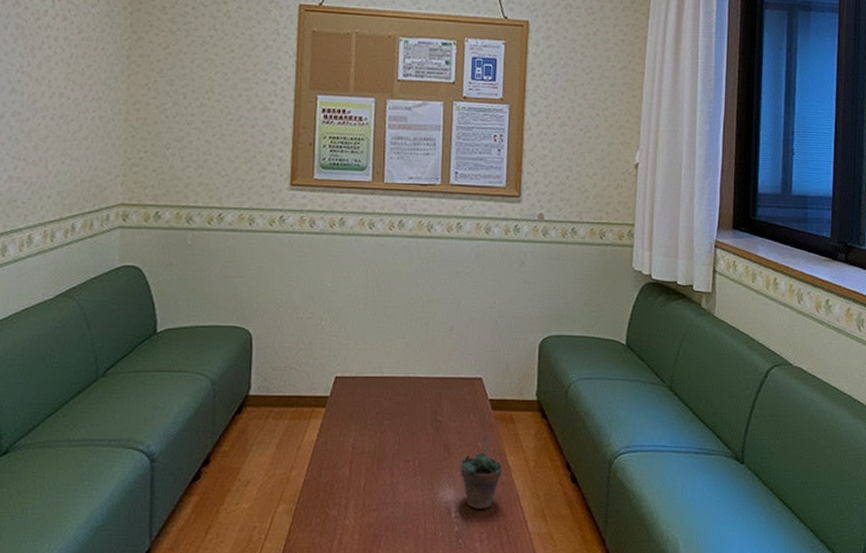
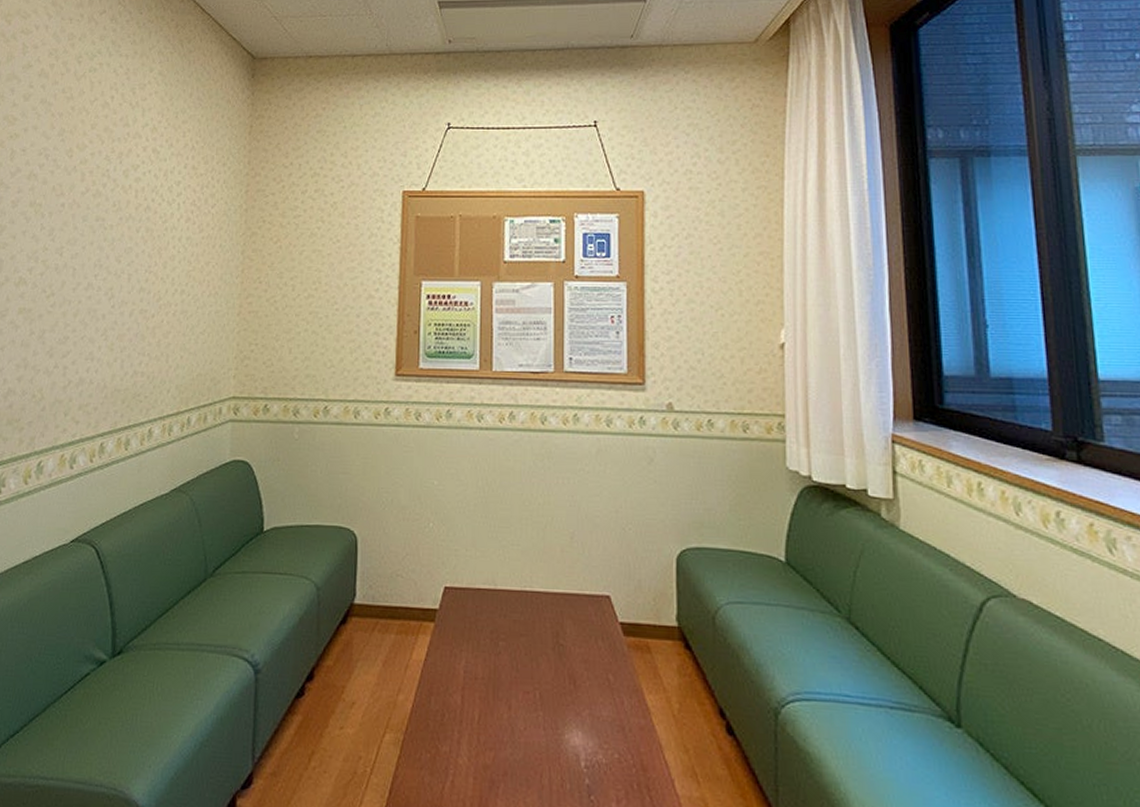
succulent plant: present [460,435,503,509] -> none [589,666,640,760]

